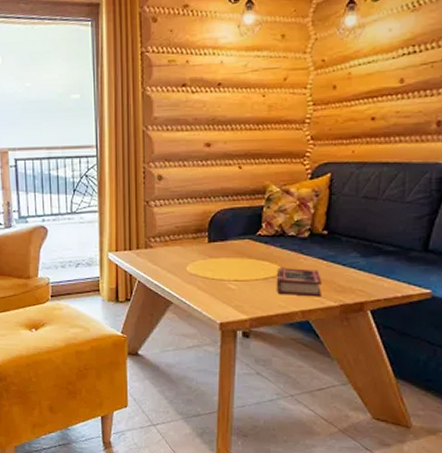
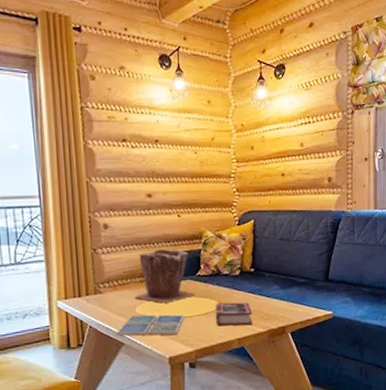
drink coaster: none [165,274,241,299] -> present [117,314,185,336]
plant pot: none [186,203,254,263] -> present [134,248,195,303]

